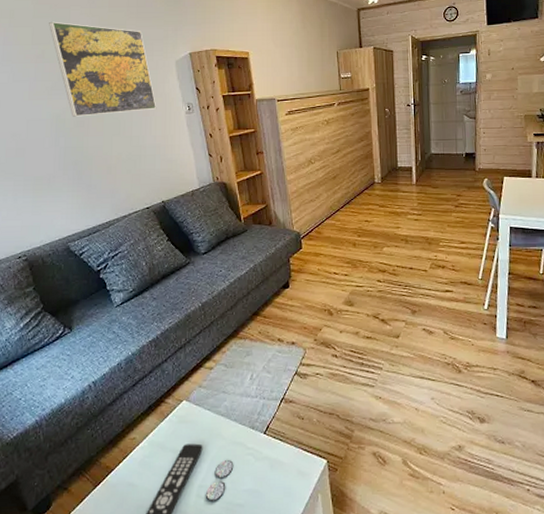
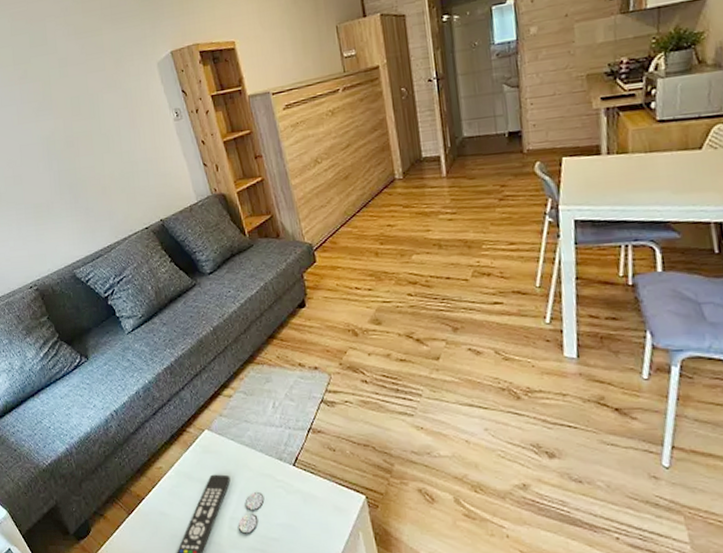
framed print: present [49,21,157,117] -> none [27,34,144,138]

